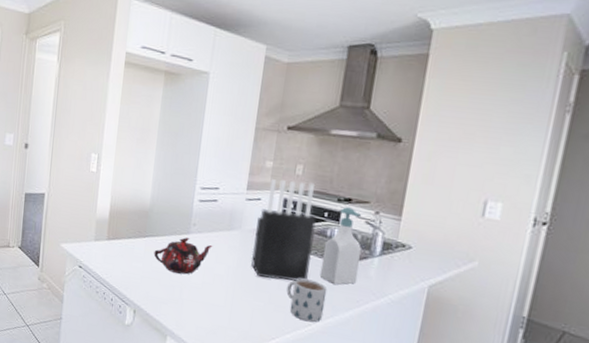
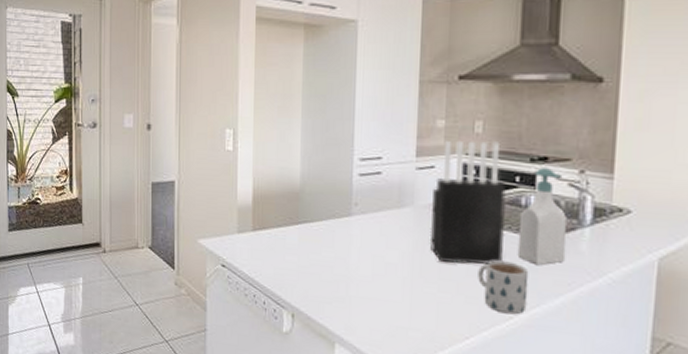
teapot: present [154,237,213,275] -> none [310,221,381,266]

